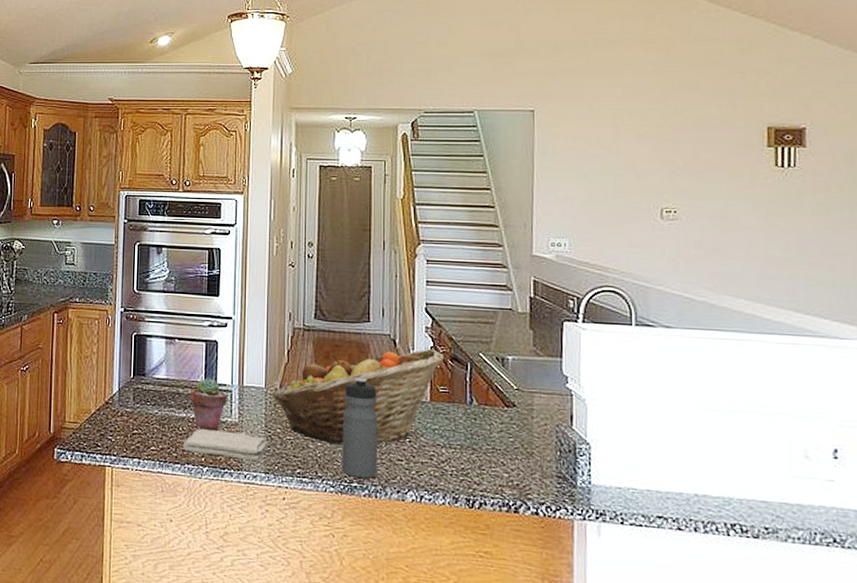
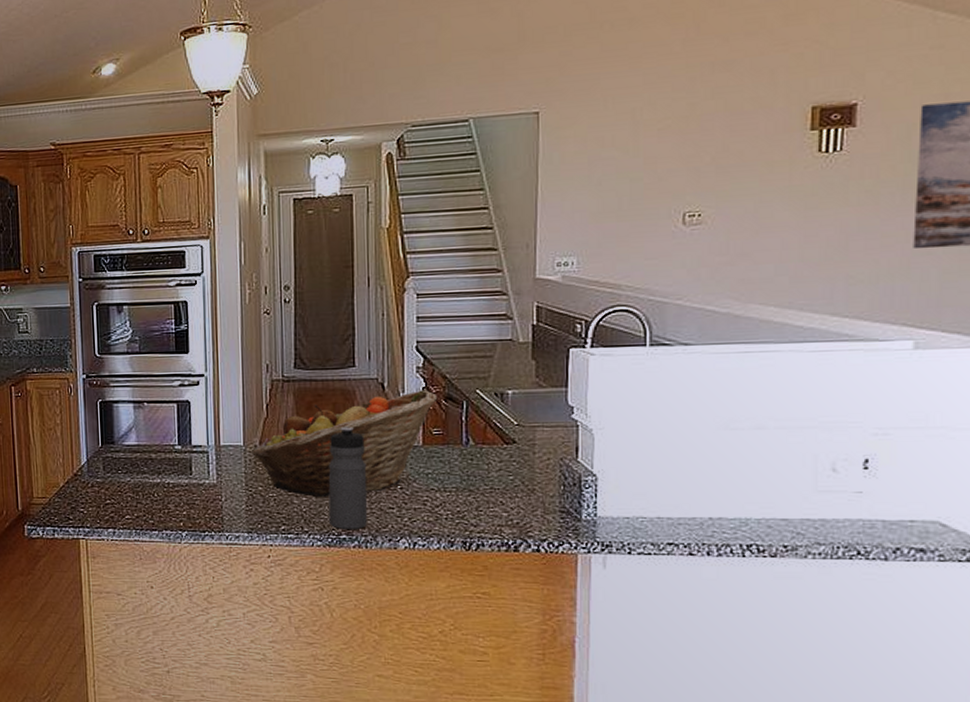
washcloth: present [183,429,268,461] -> none [160,493,250,521]
potted succulent: present [191,377,227,430] -> none [164,440,204,494]

